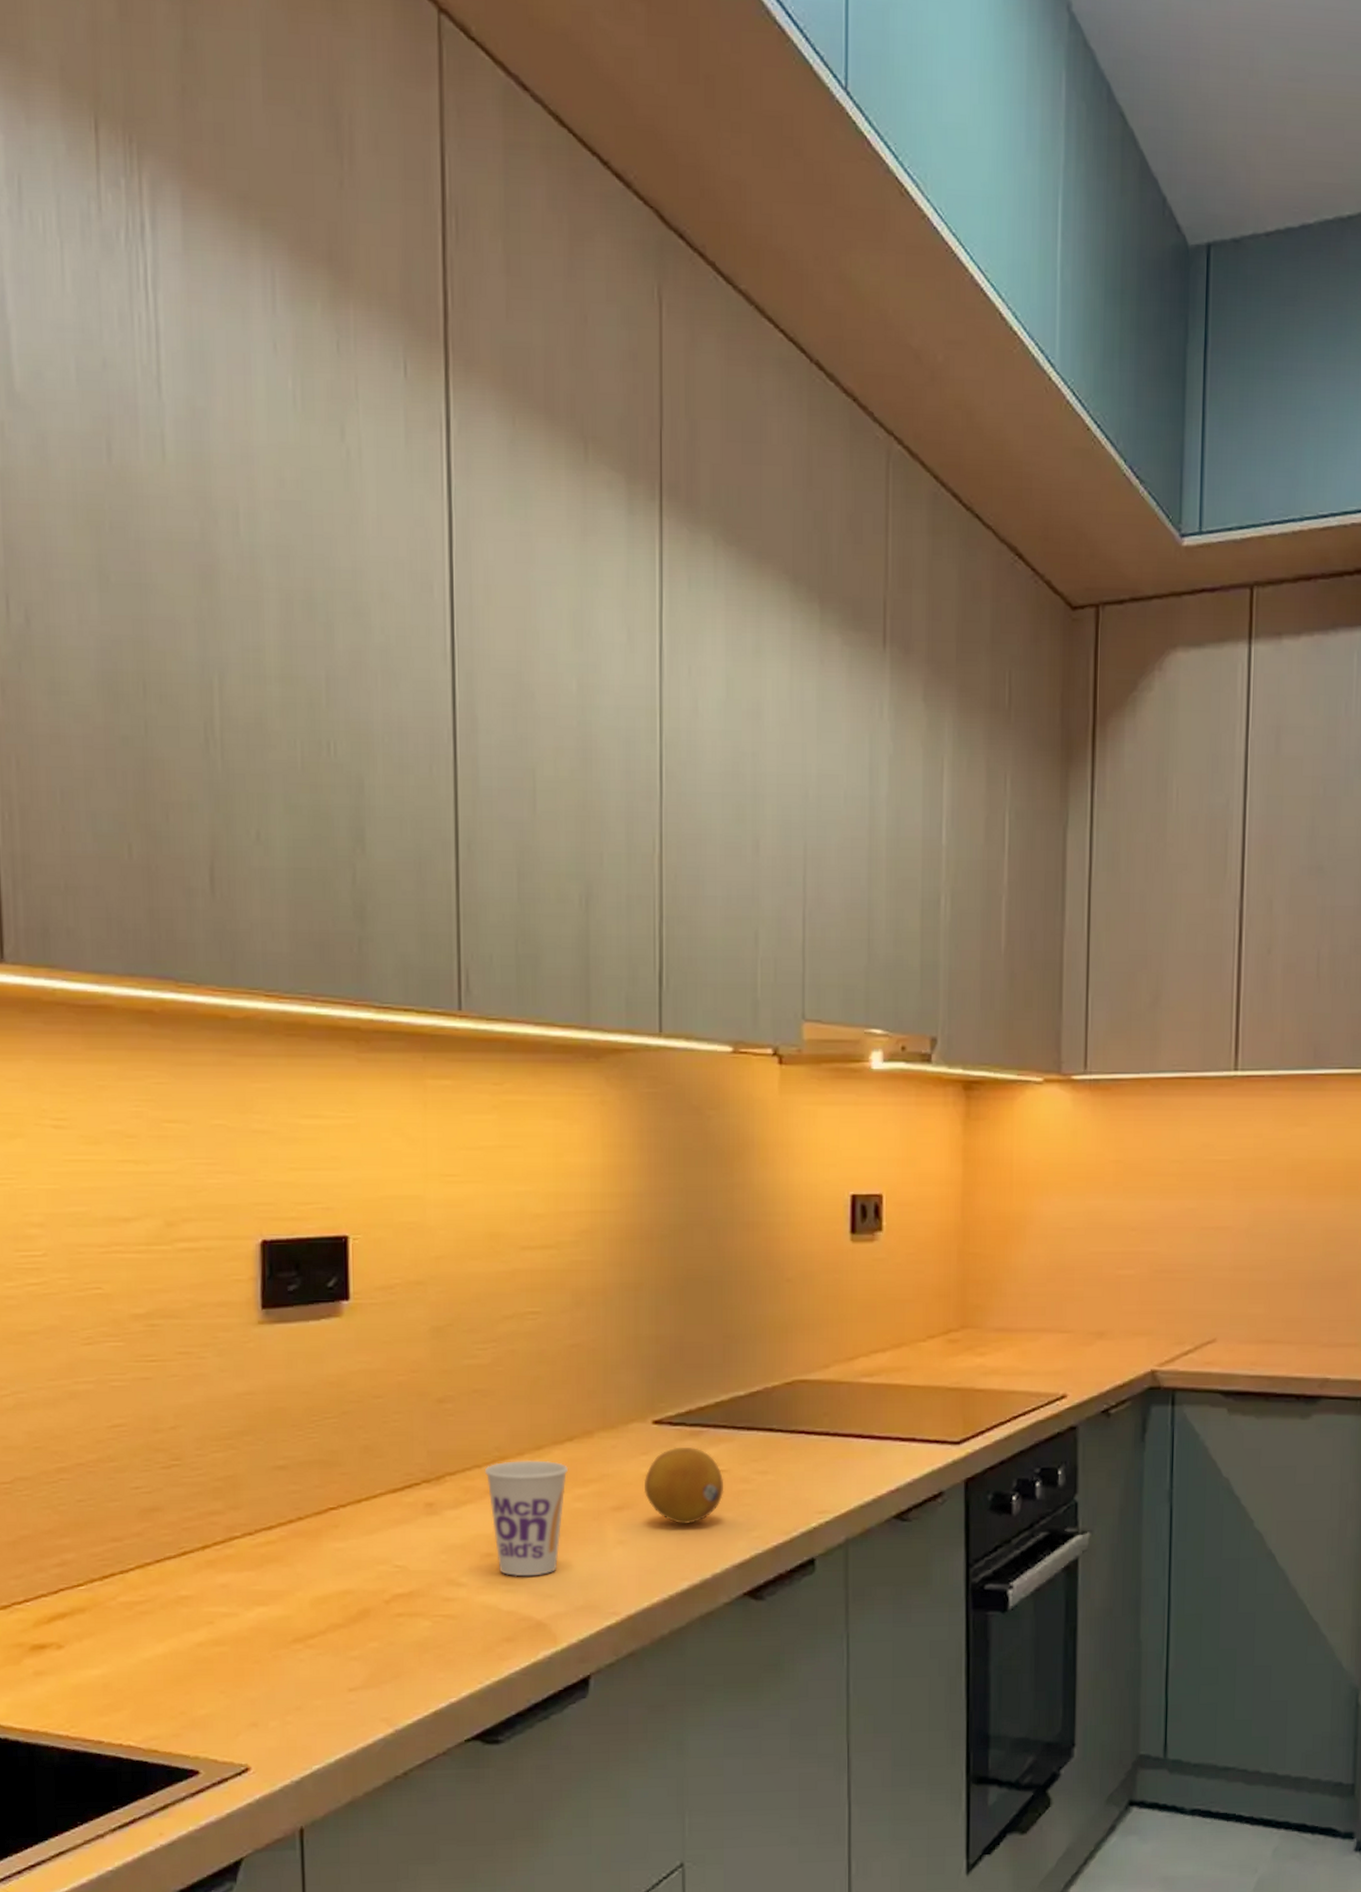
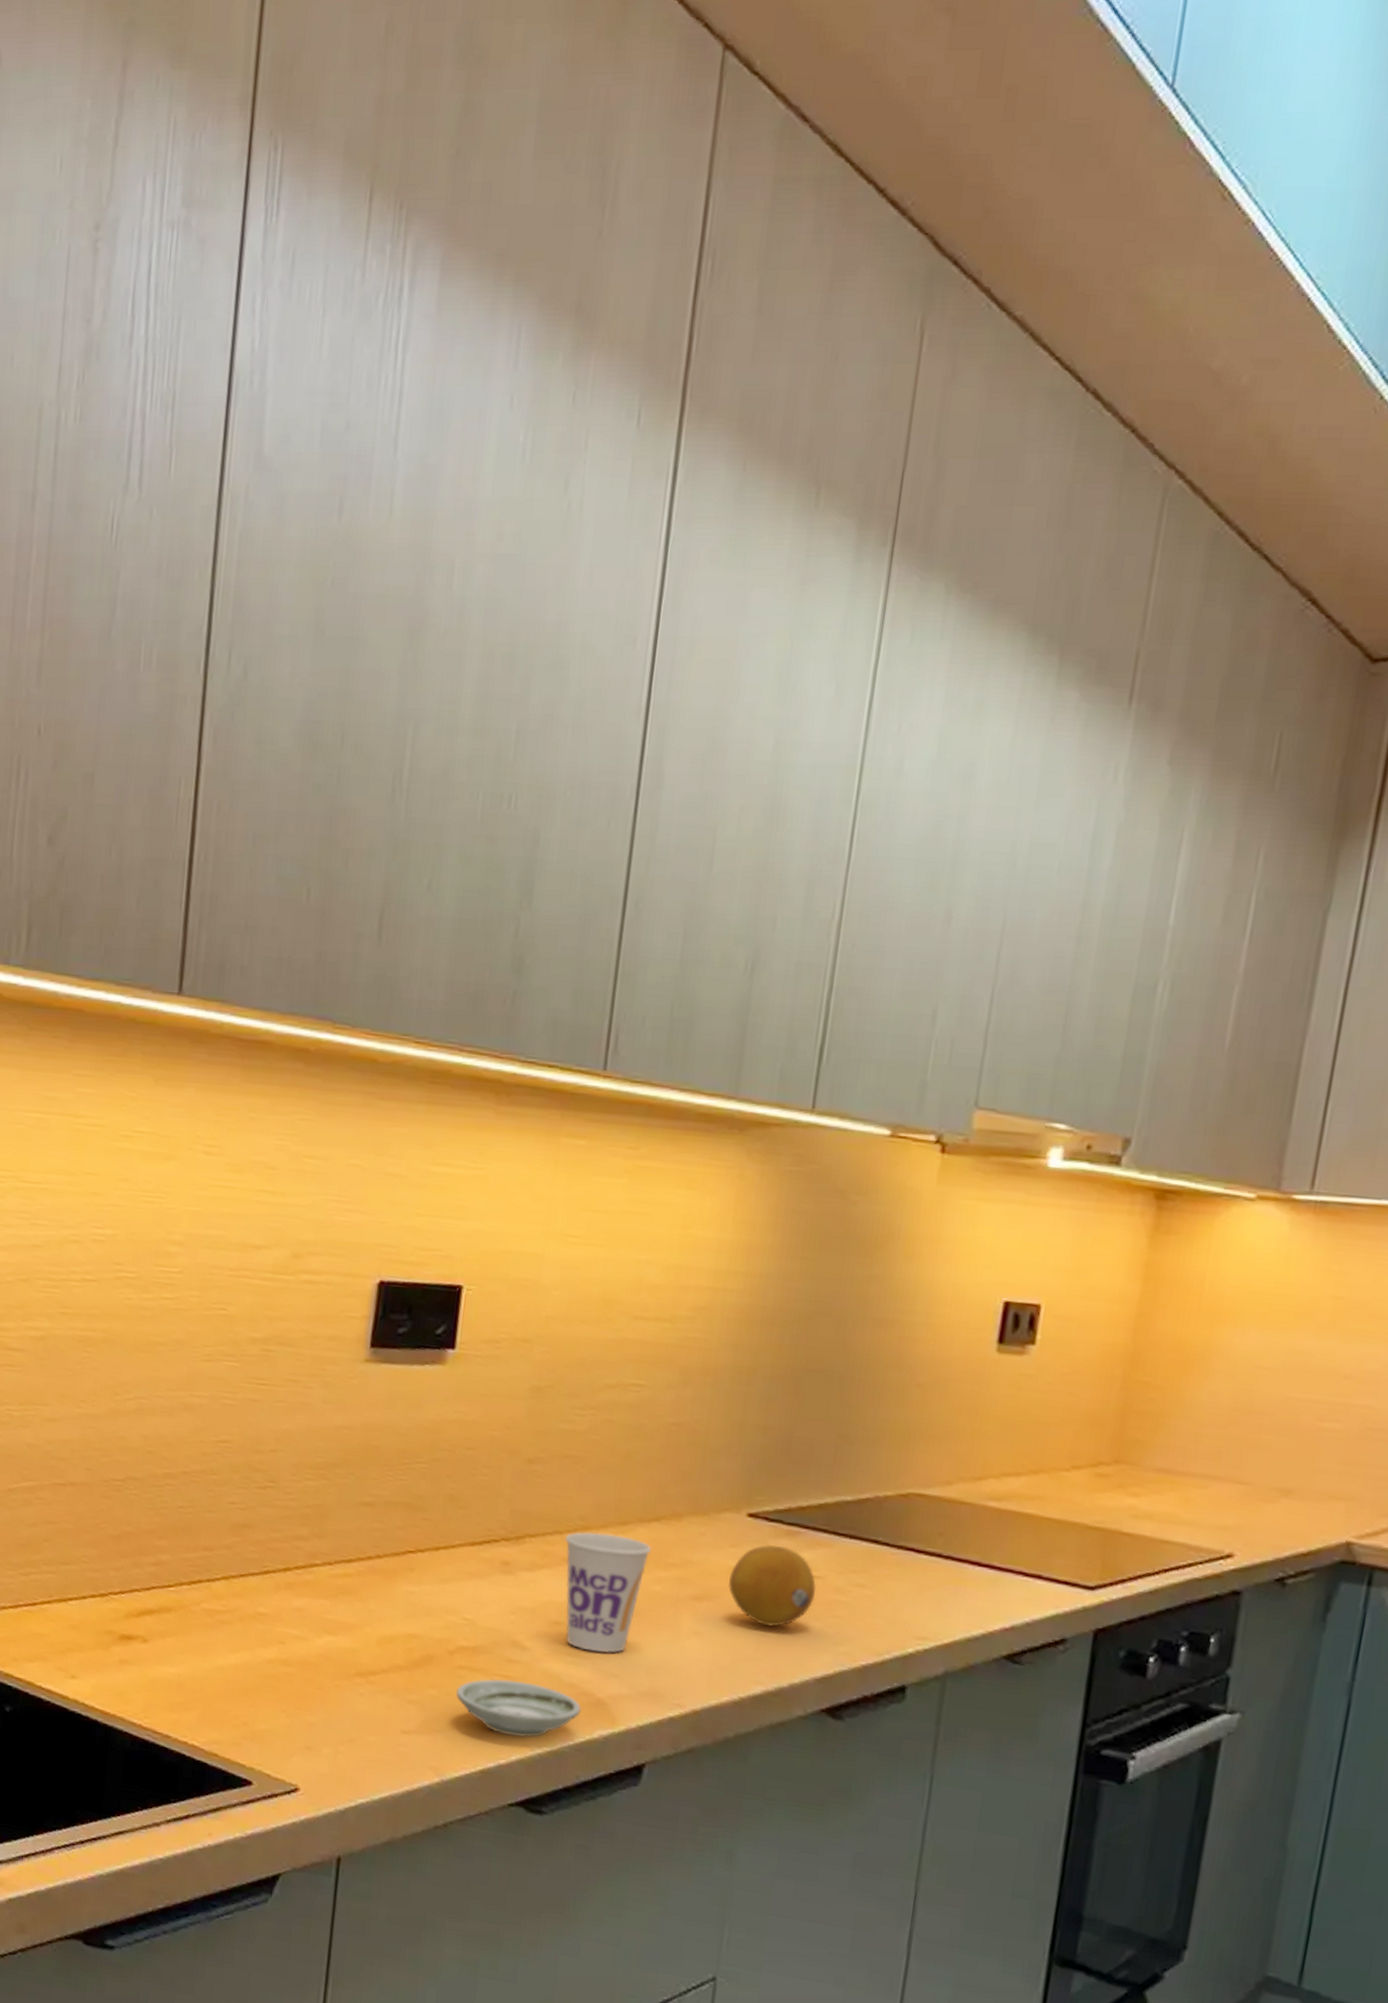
saucer: none [398,1618,522,1674] -> present [456,1679,581,1738]

